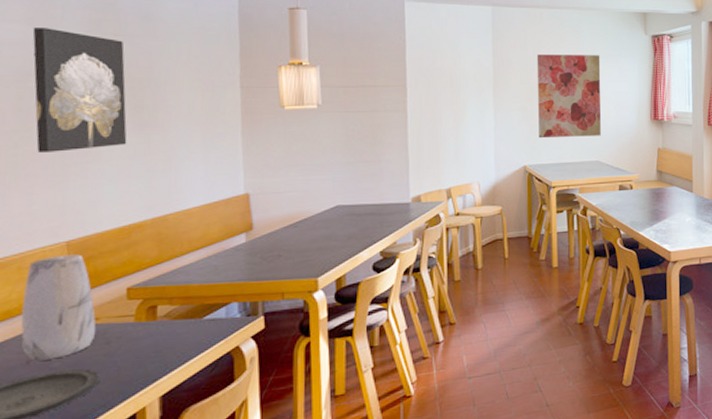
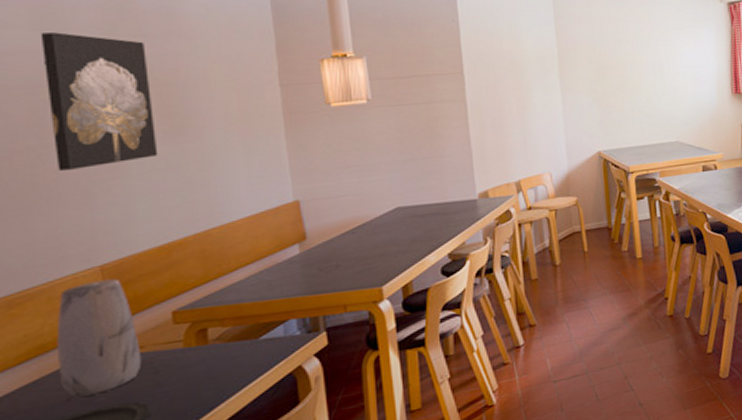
wall art: present [537,54,601,139] -> none [604,27,679,121]

